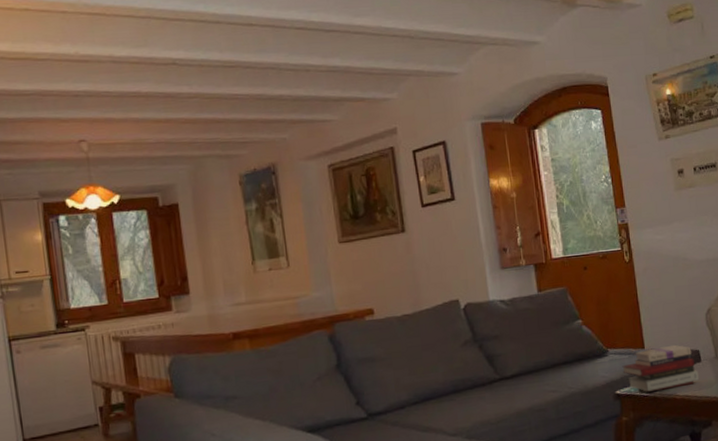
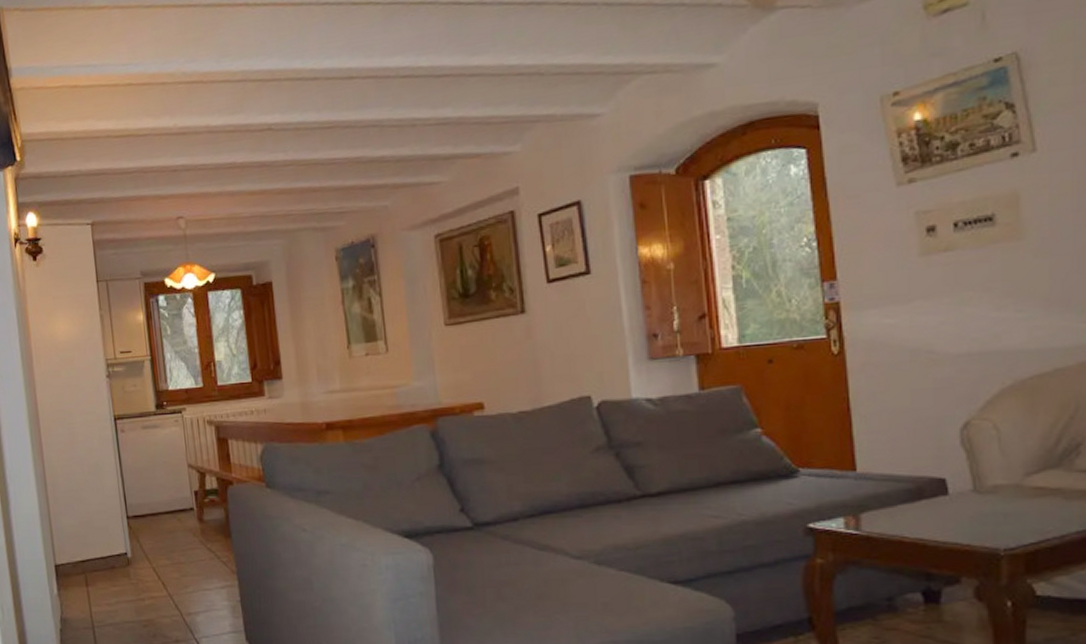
books: present [622,344,699,392] -> none [819,468,942,529]

